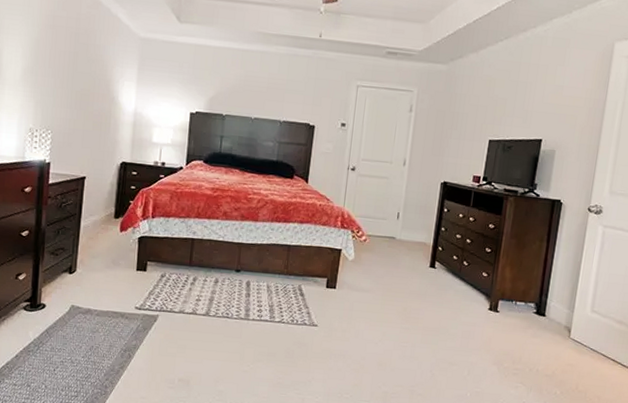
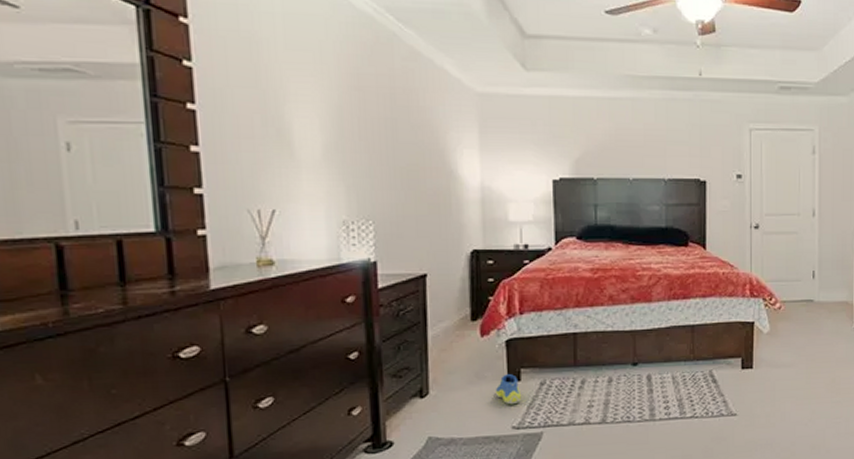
sneaker: none [125,264,146,290] -> present [495,374,522,405]

